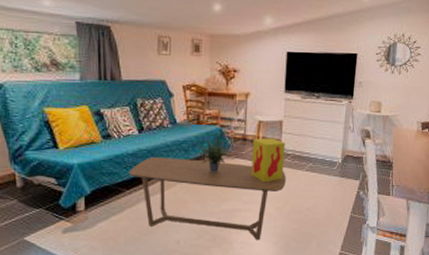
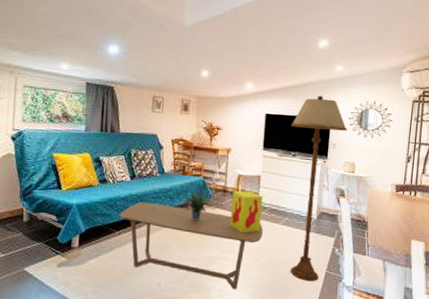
floor lamp: none [314,29,375,226] -> present [290,96,348,282]

